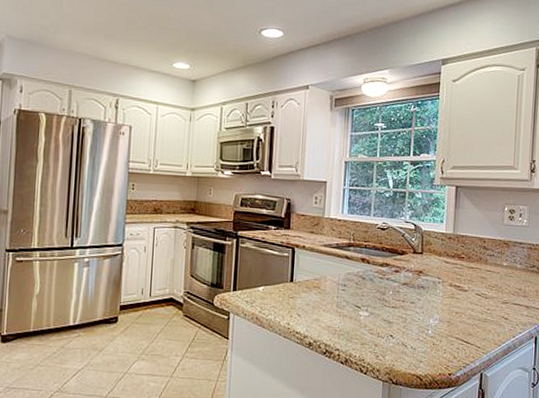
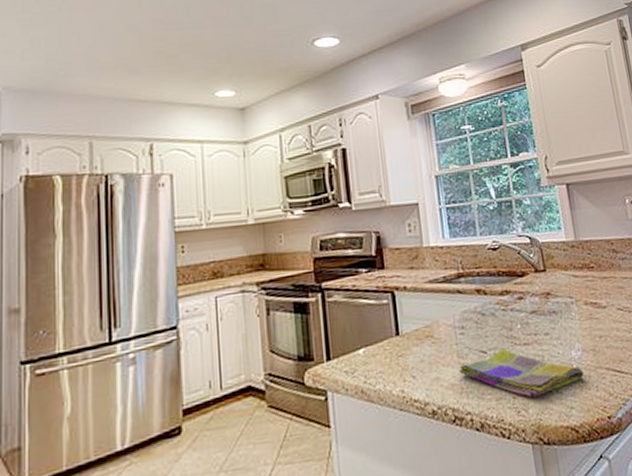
dish towel: none [336,307,436,349] -> present [459,348,584,398]

